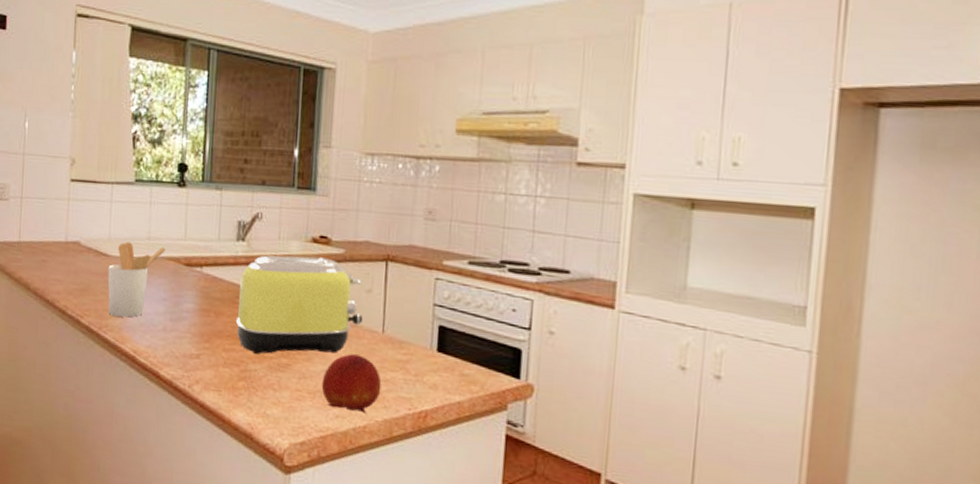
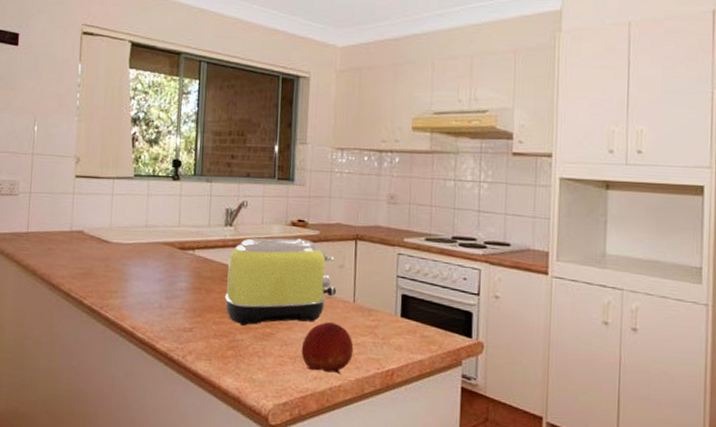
utensil holder: present [108,241,166,317] -> none [109,229,162,297]

